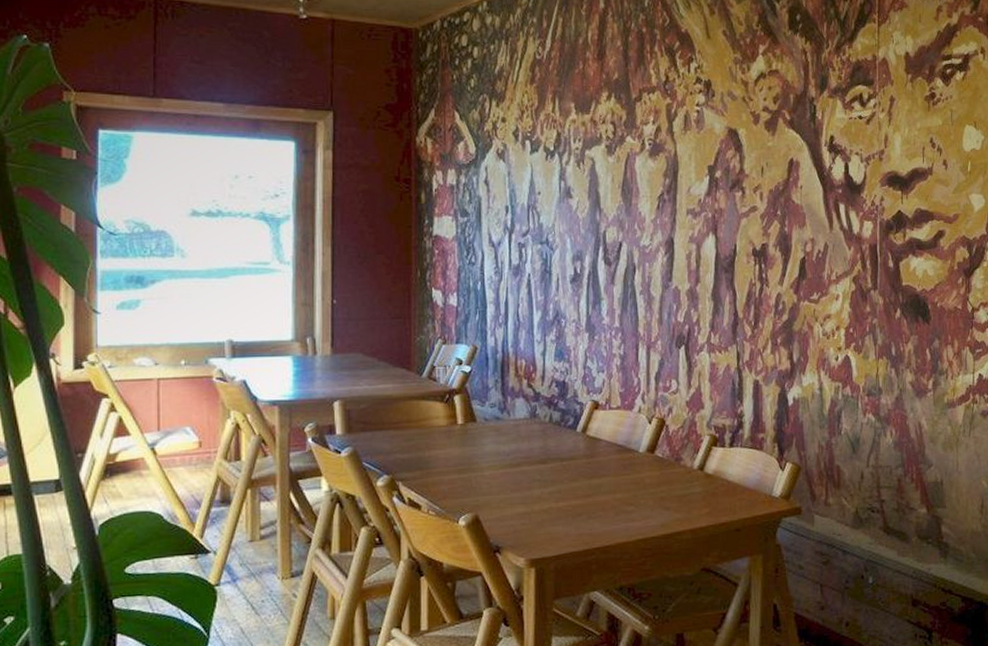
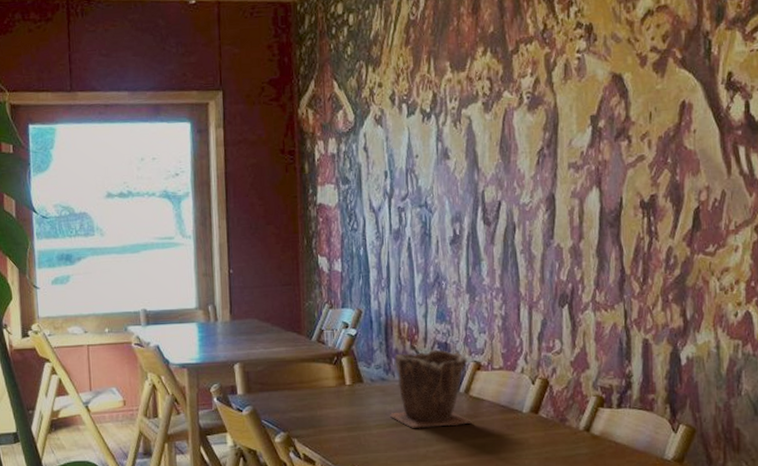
plant pot: none [503,388,588,469] -> present [389,349,472,428]

